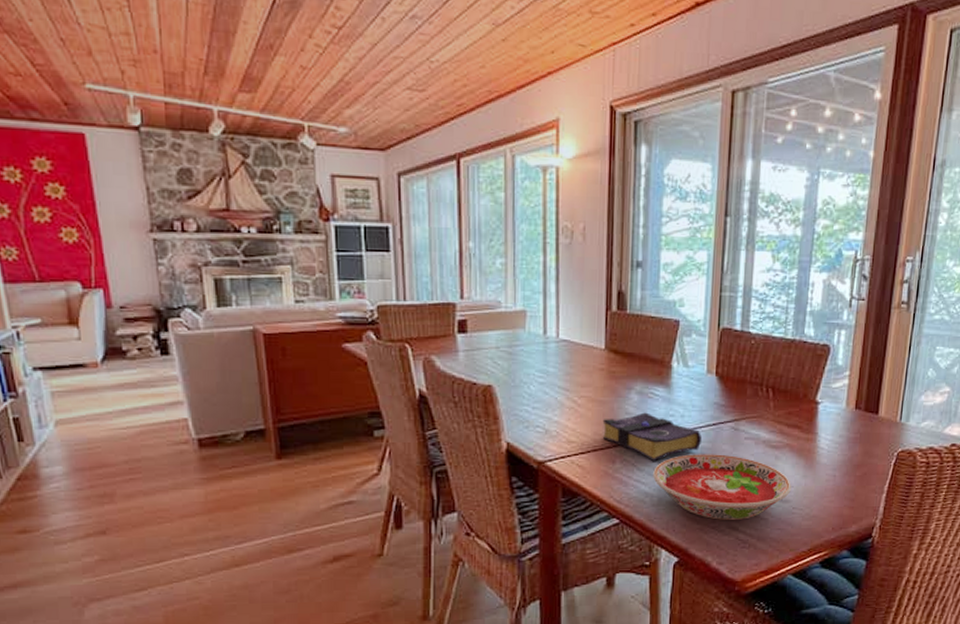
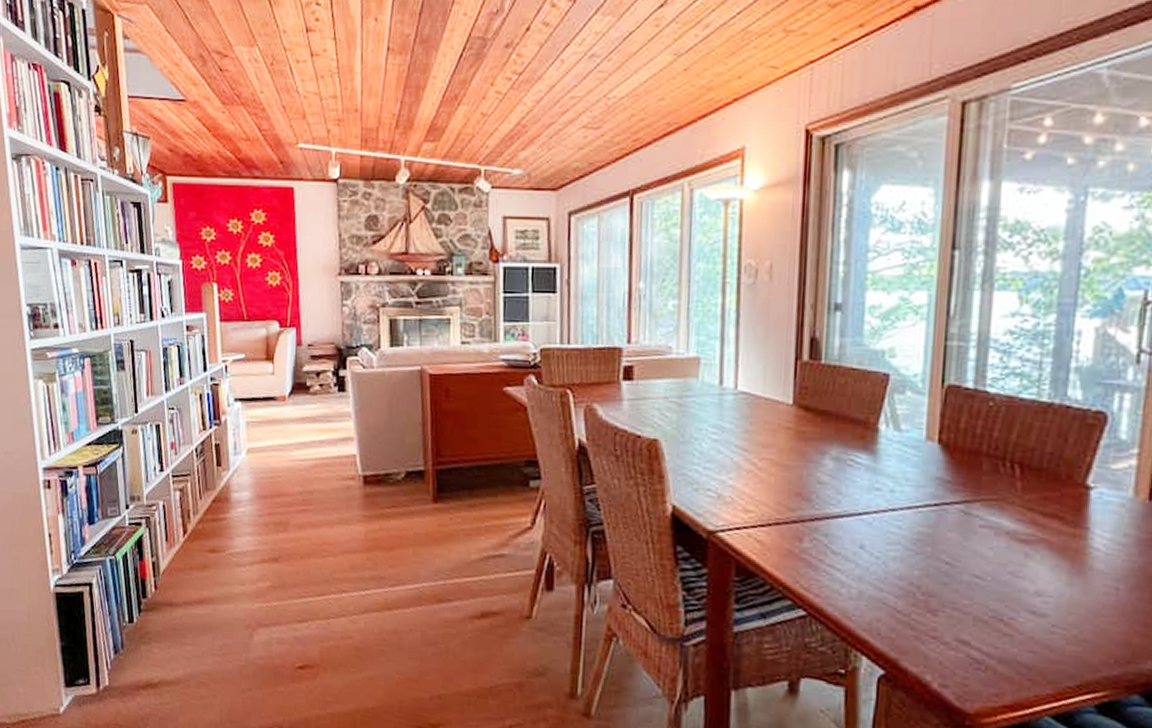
book: present [602,412,701,462] -> none [788,482,918,545]
bowl: present [653,454,791,520] -> none [852,539,1050,632]

